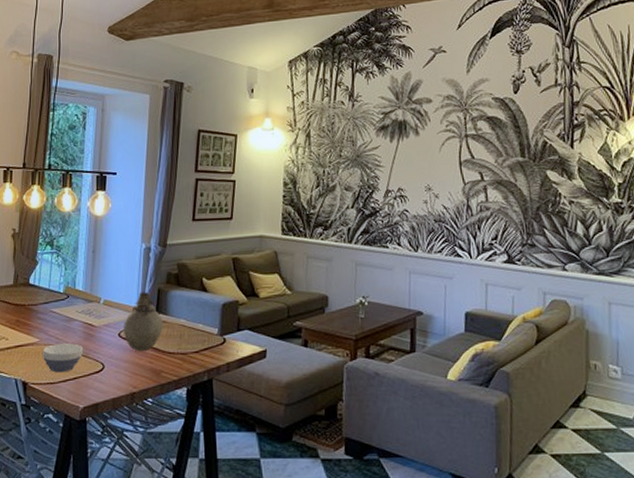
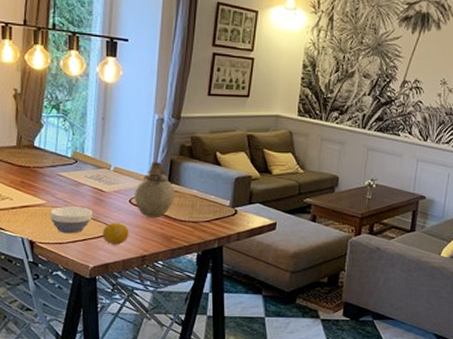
fruit: none [92,357,118,382] -> present [102,222,129,245]

